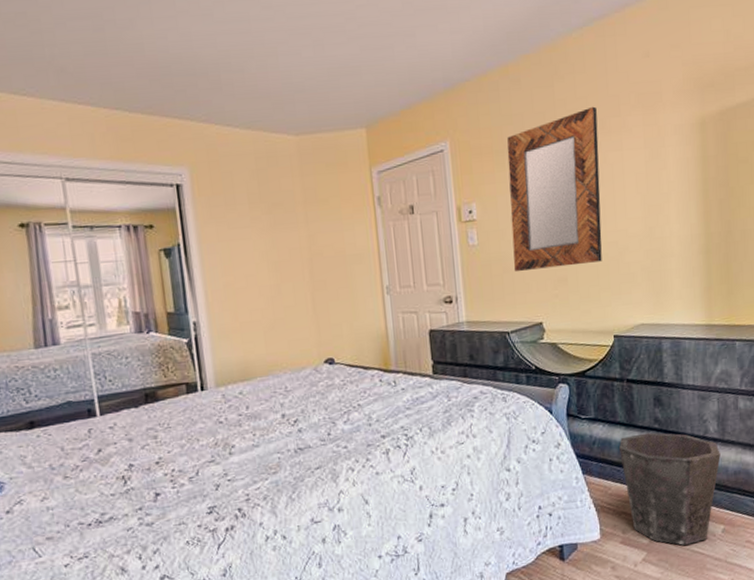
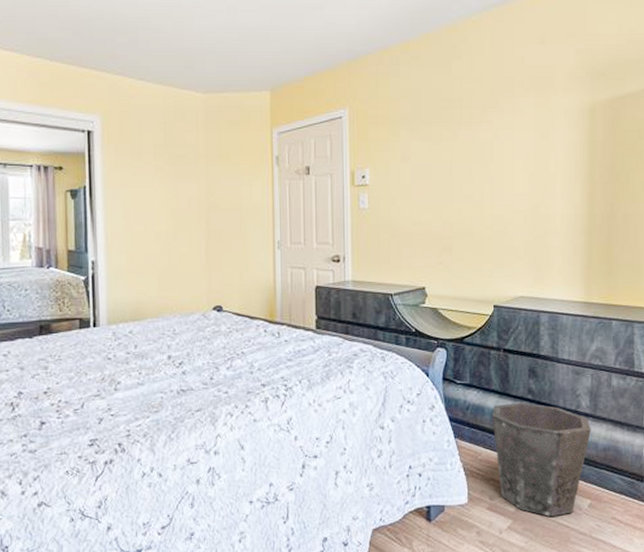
home mirror: present [507,106,602,272] -> none [401,86,491,238]

